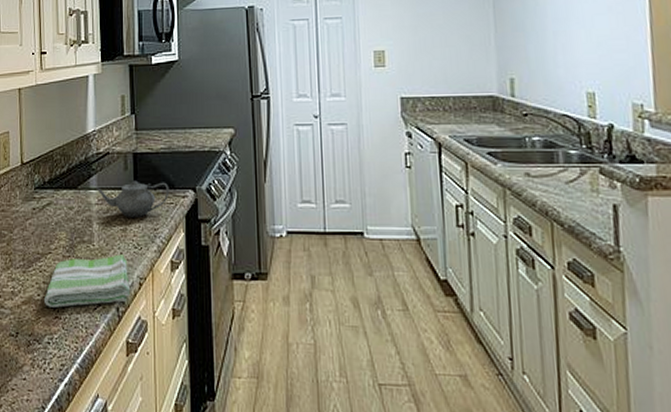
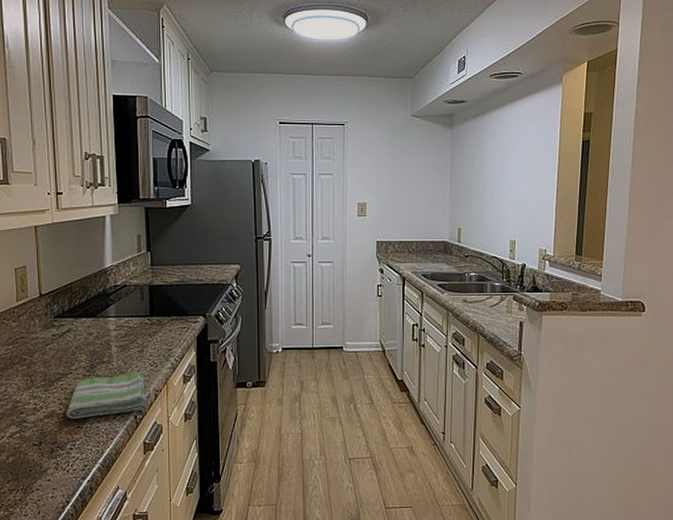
teapot: present [96,180,169,217] -> none [114,309,182,340]

